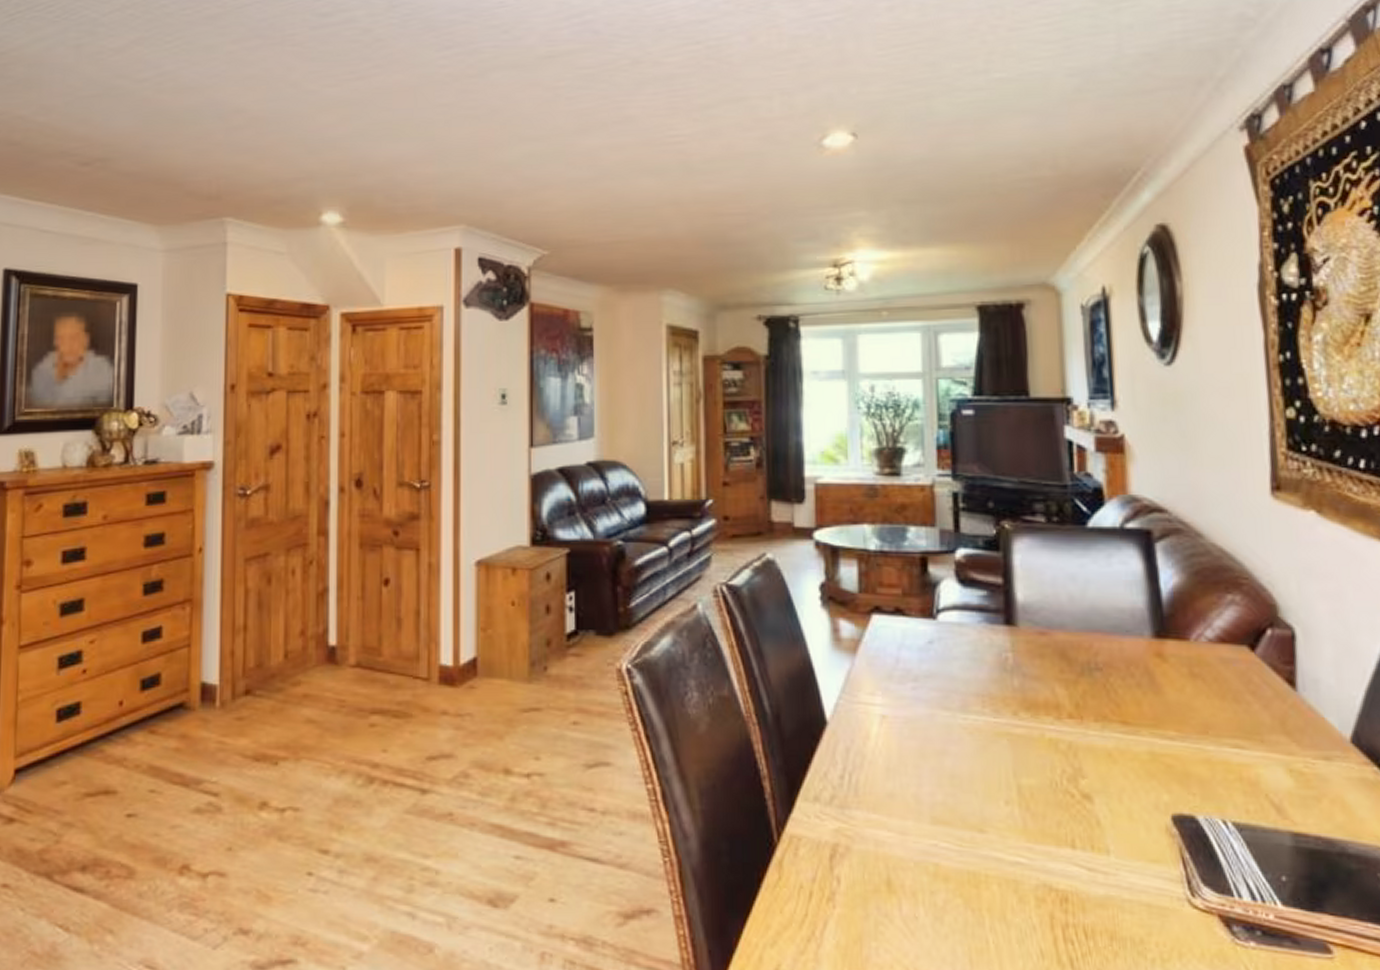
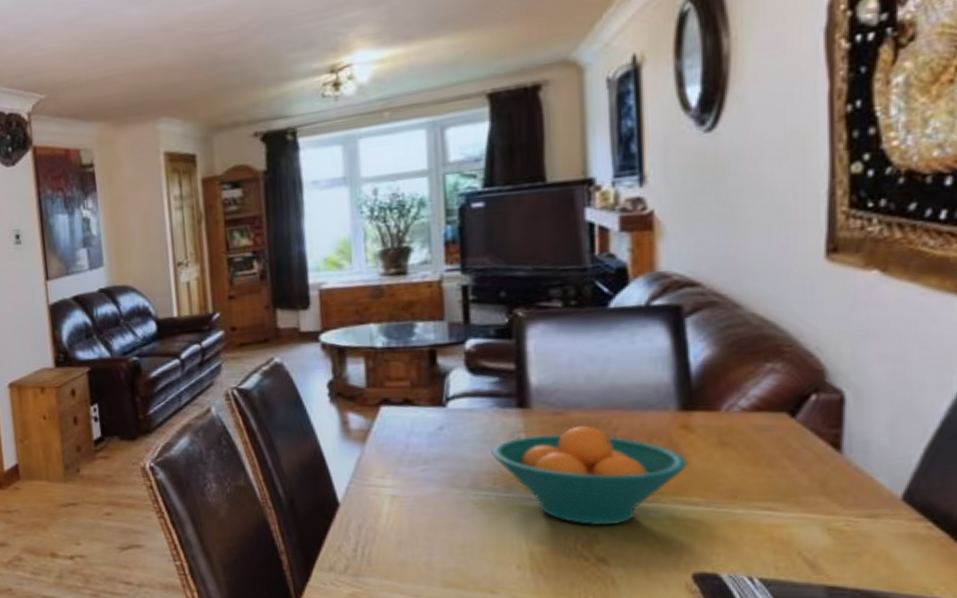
fruit bowl: none [980,648,1163,759] -> present [491,425,688,526]

